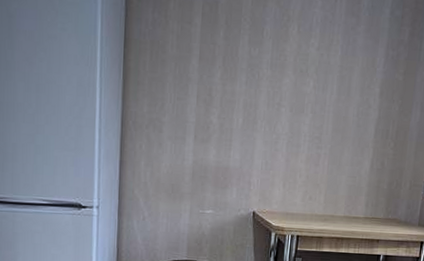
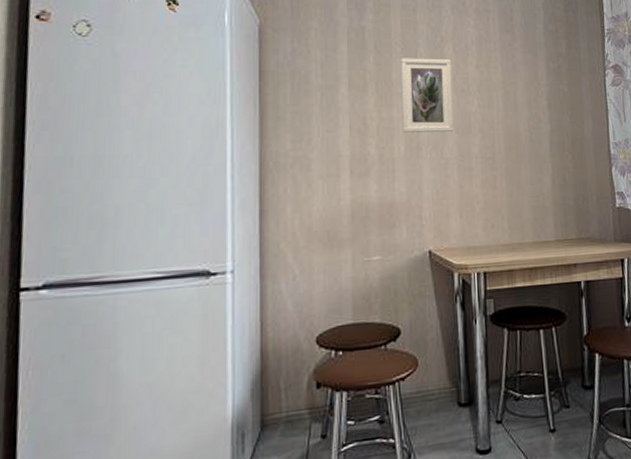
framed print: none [242,35,294,110] -> present [400,58,454,133]

